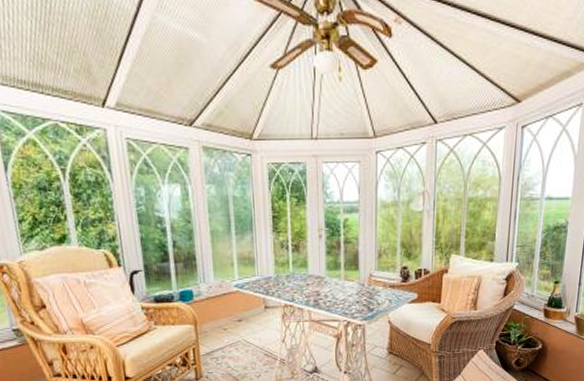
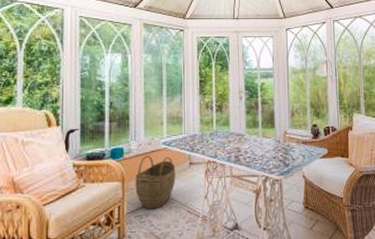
woven basket: none [207,298,251,352] -> present [135,155,176,209]

